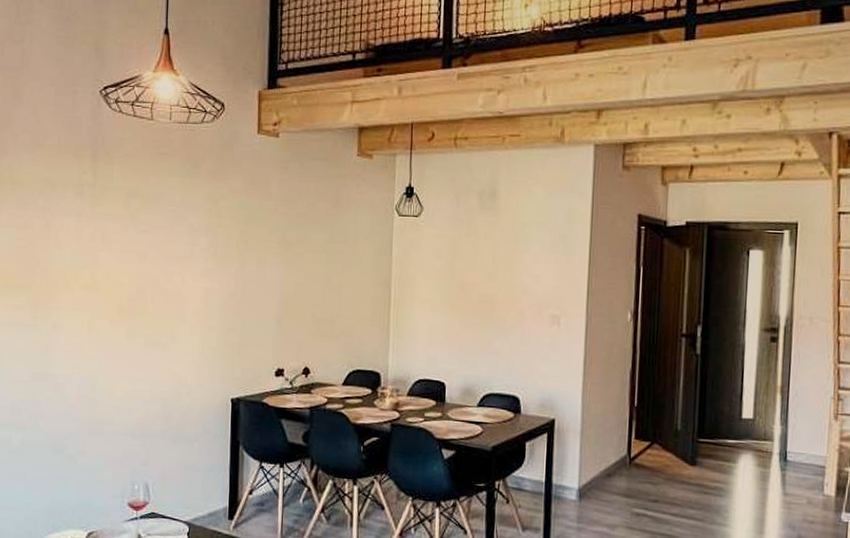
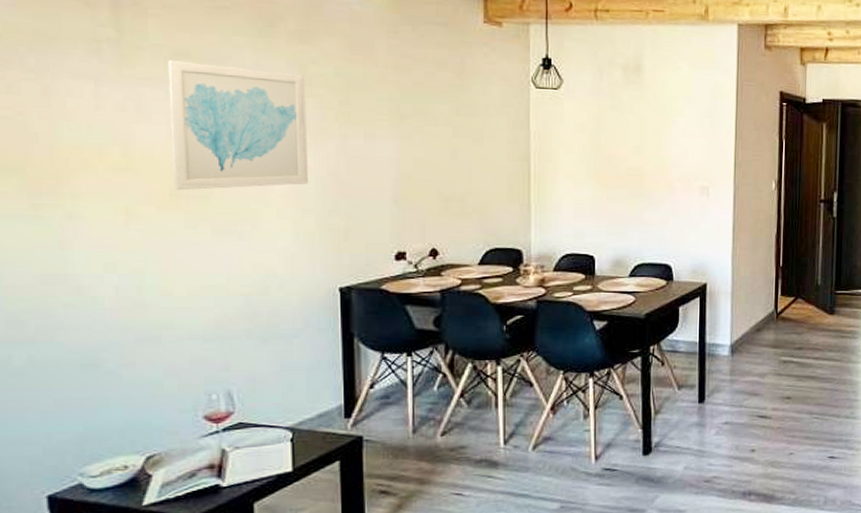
wall art: none [121,199,217,308] -> present [167,60,308,191]

